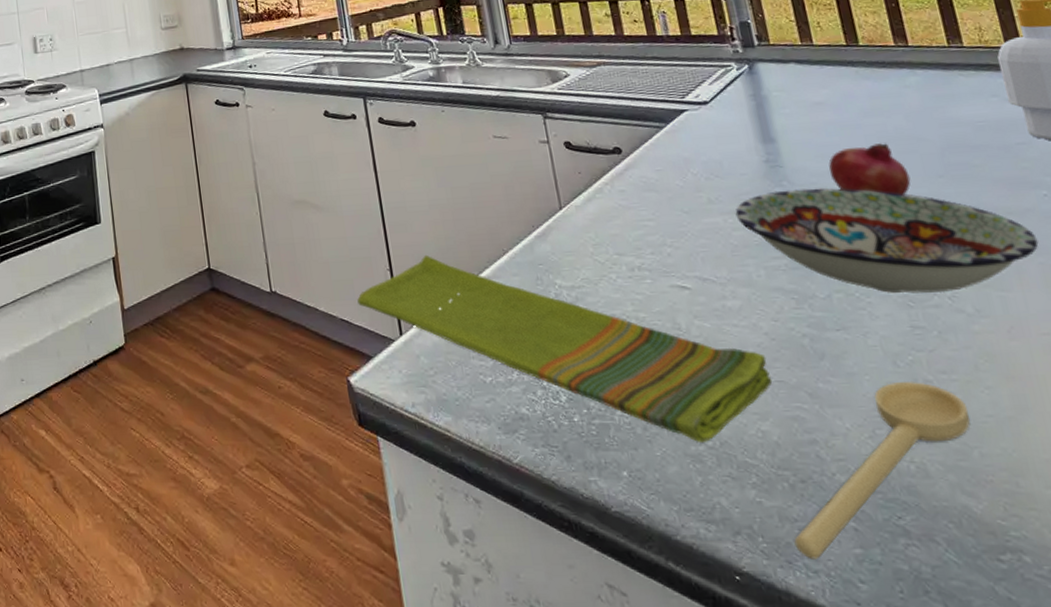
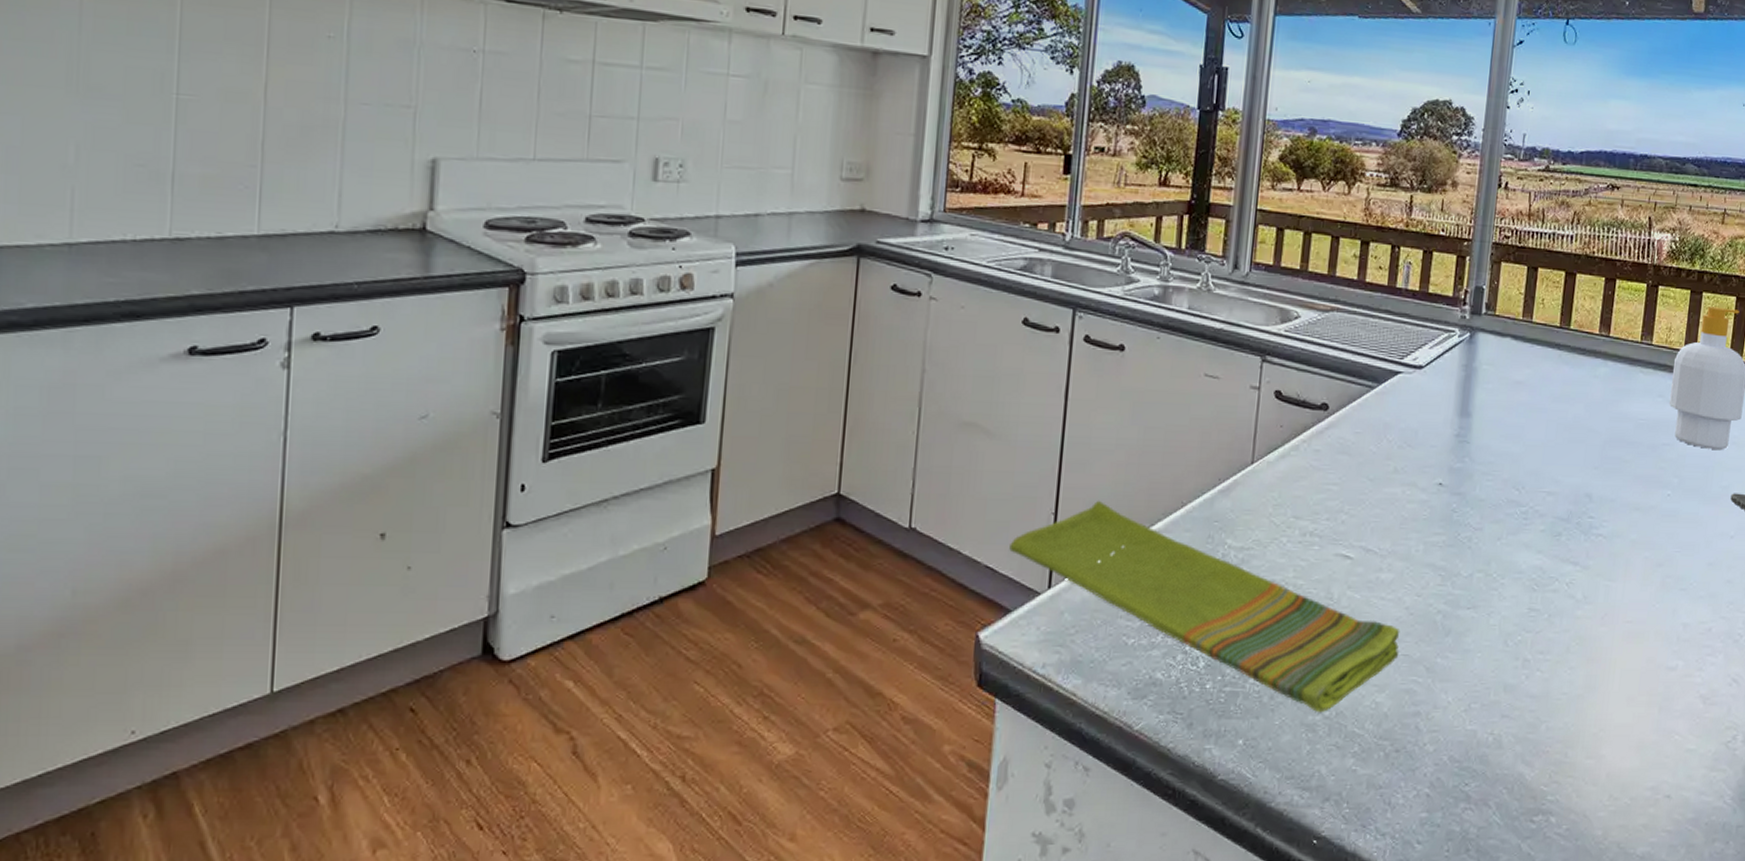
bowl: present [735,188,1039,294] -> none [1414,466,1650,579]
spoon: present [794,382,971,560] -> none [1373,660,1549,823]
fruit: present [829,143,911,195] -> none [1507,430,1572,483]

